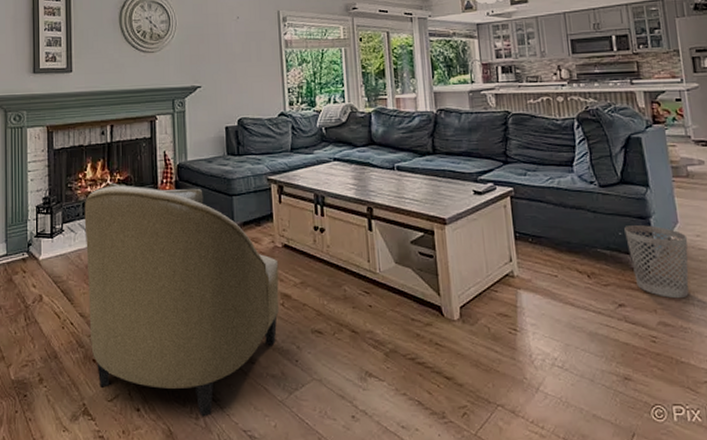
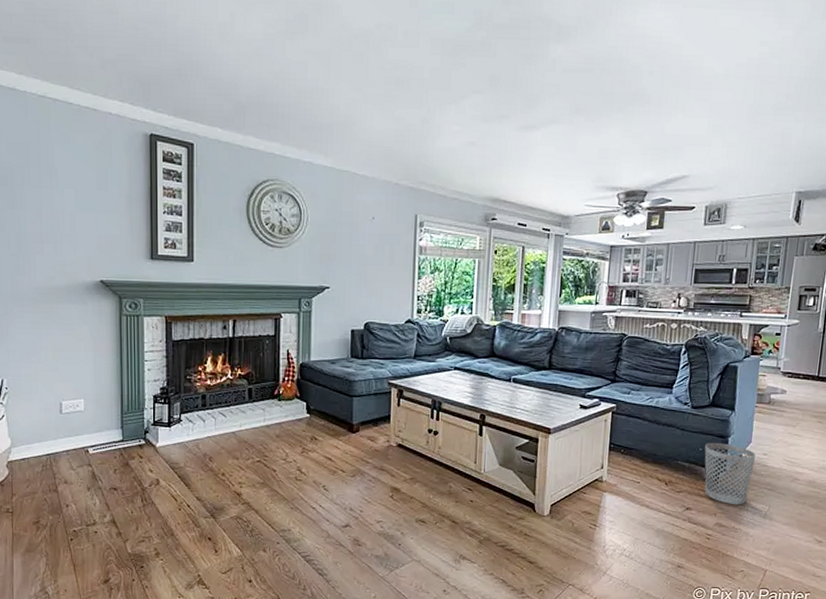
armchair: present [84,182,279,417] -> none [203,377,392,588]

